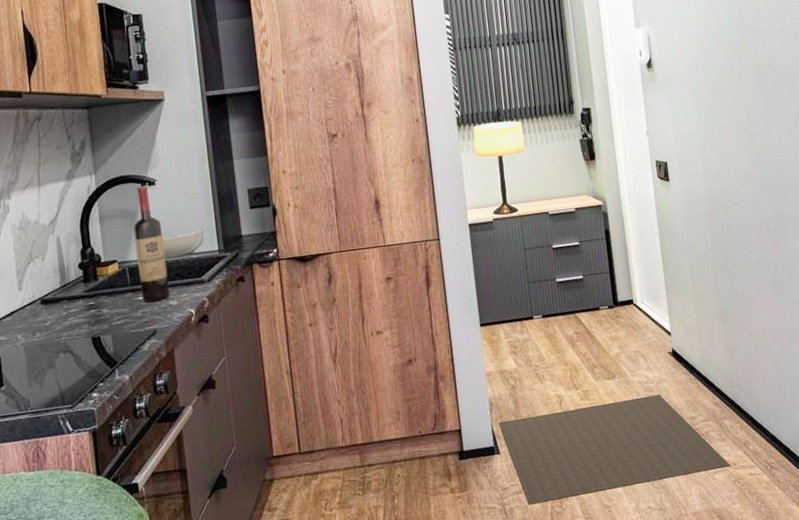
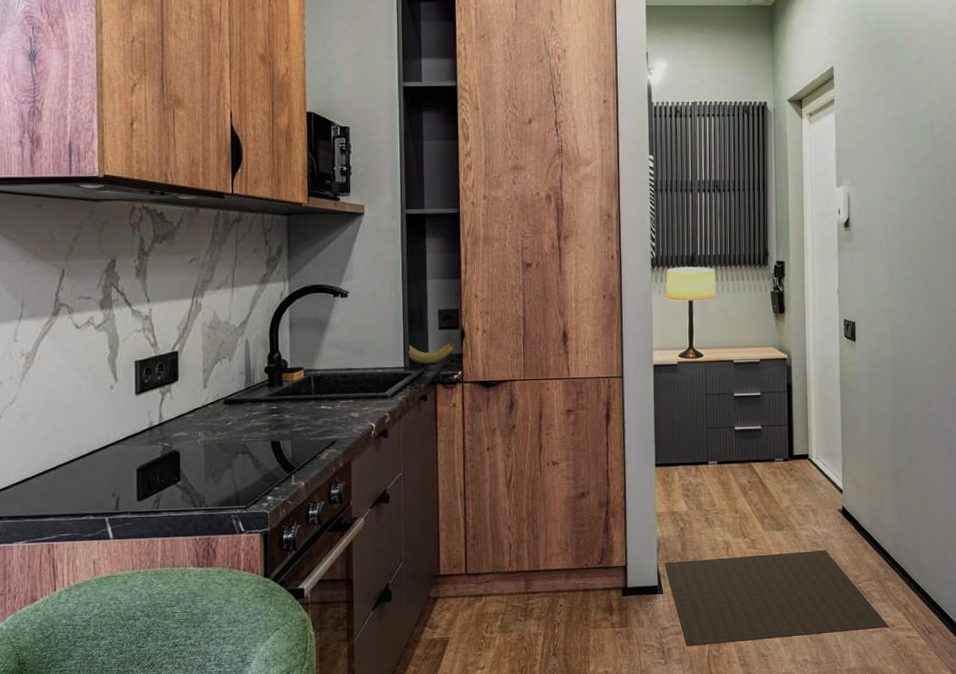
wine bottle: present [133,186,170,302] -> none [322,297,353,412]
bowl: present [161,228,206,259] -> none [349,344,393,371]
fruit: none [219,220,267,246] -> present [406,342,455,365]

